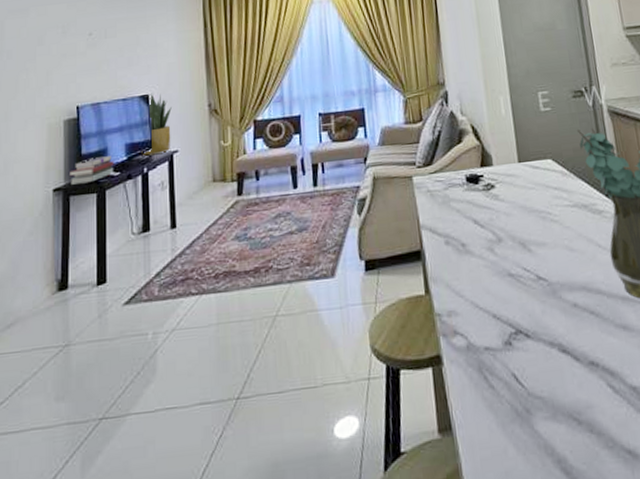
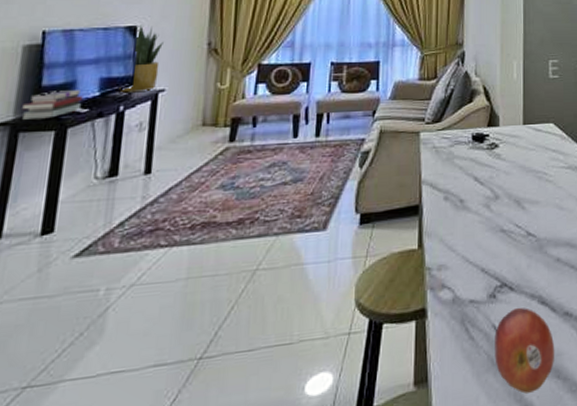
fruit: none [515,355,585,447] -> present [495,307,555,394]

